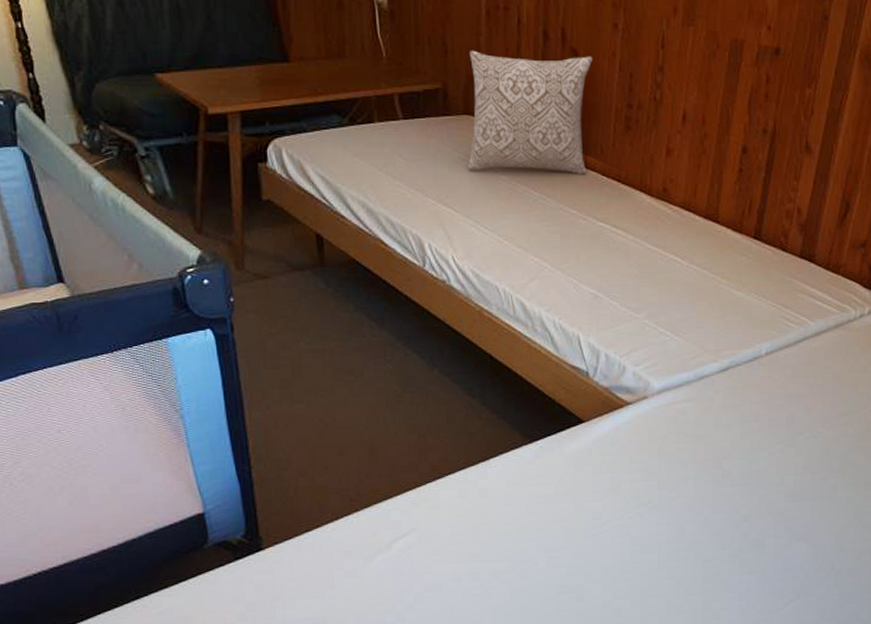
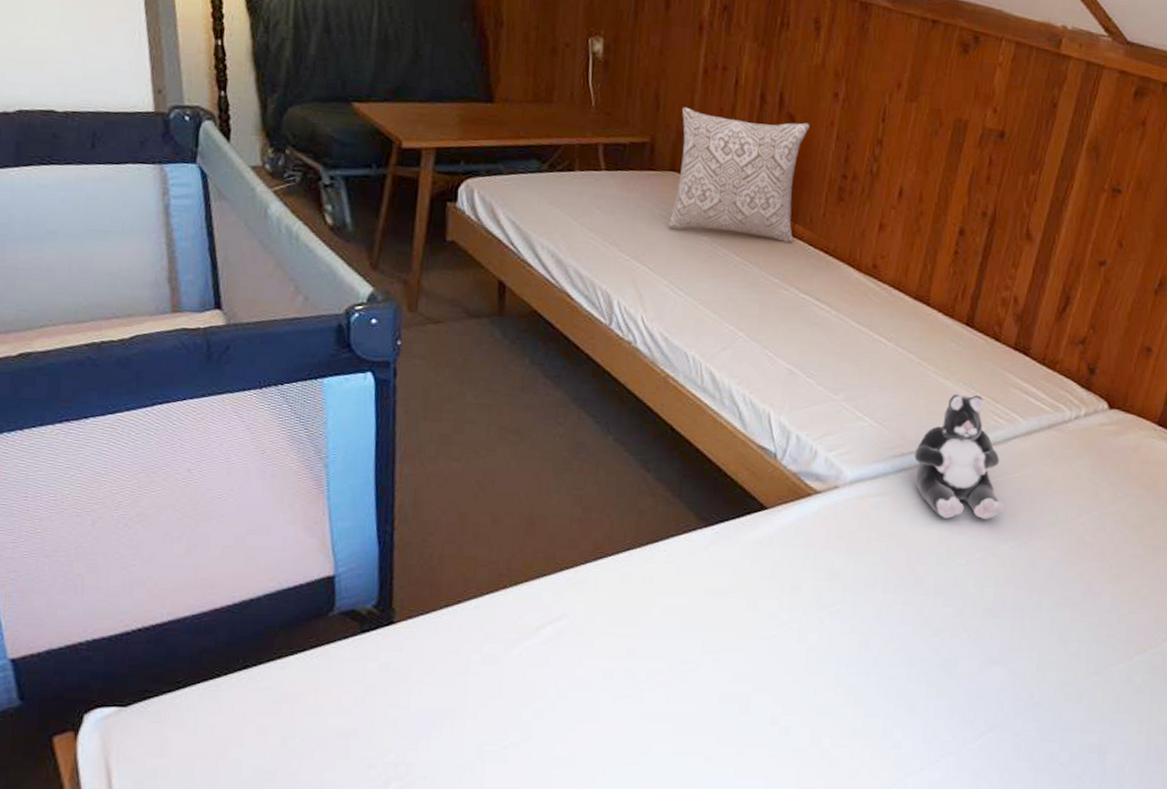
plush toy: none [714,303,800,417] -> present [914,394,1005,519]

